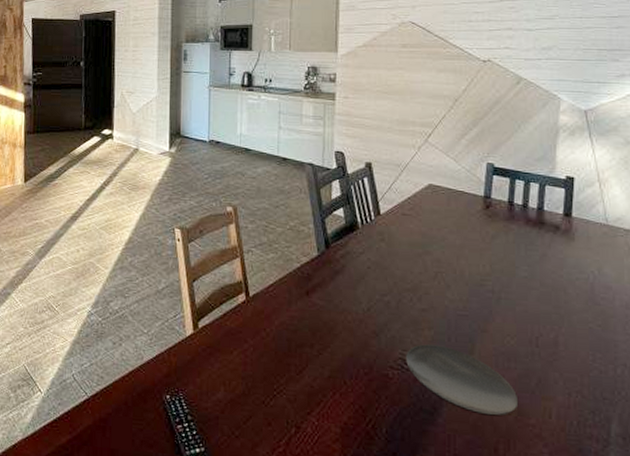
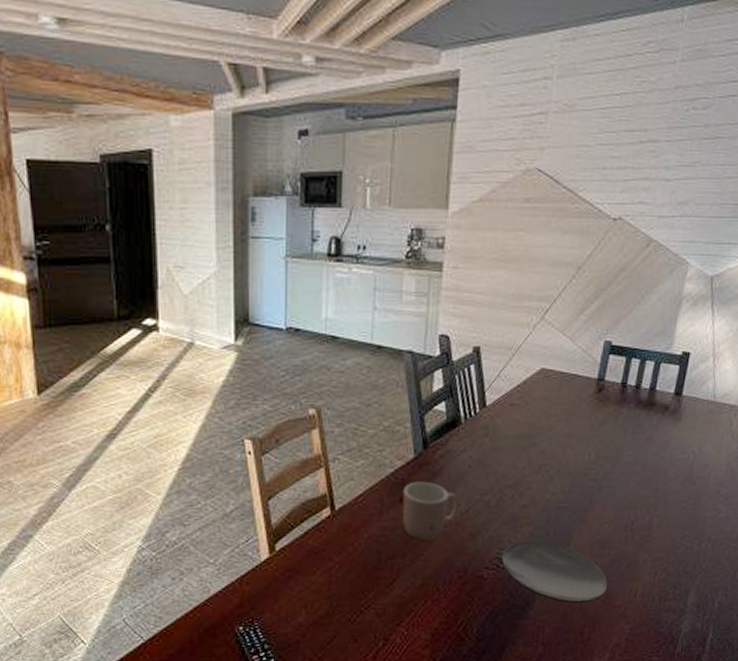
mug: none [309,277,362,334] -> present [402,481,460,541]

